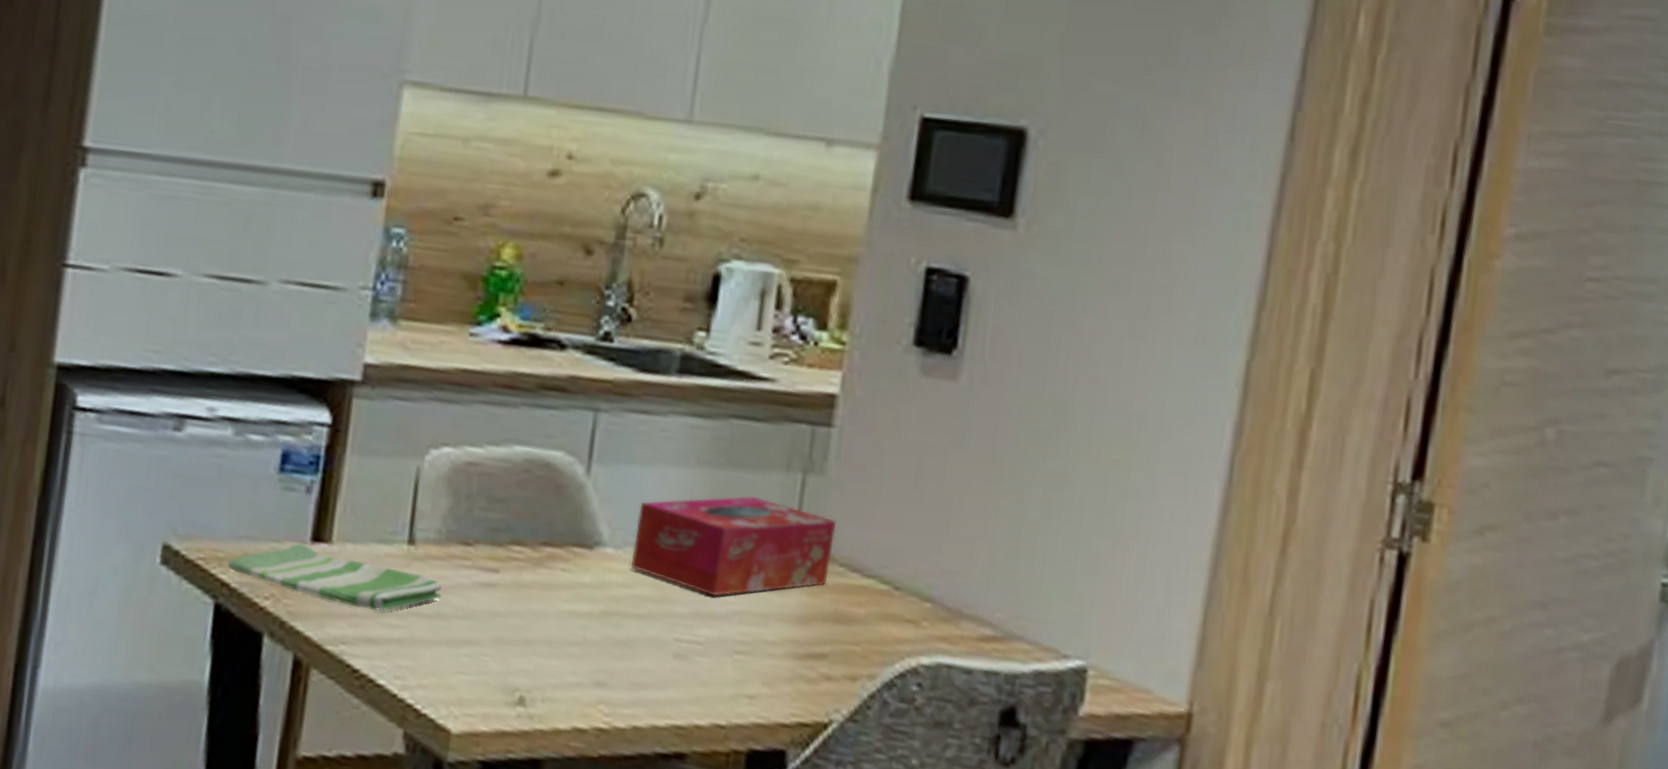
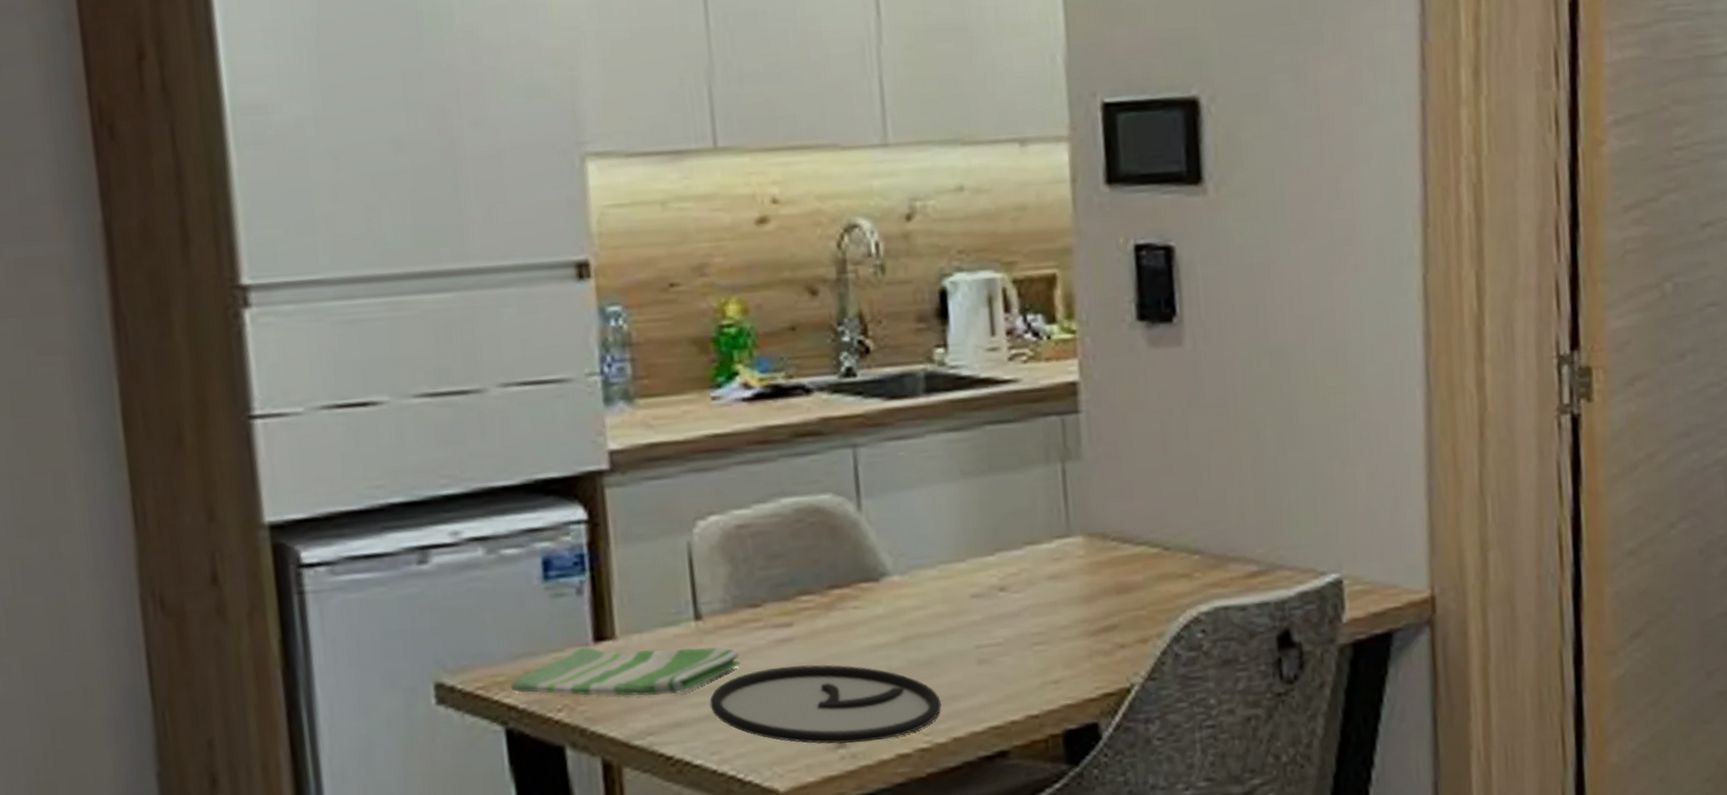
plate: none [404,607,629,710] -> present [709,664,942,745]
tissue box: present [631,496,836,597] -> none [916,494,1103,598]

